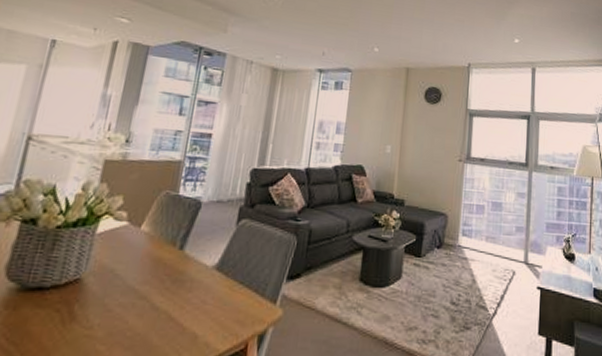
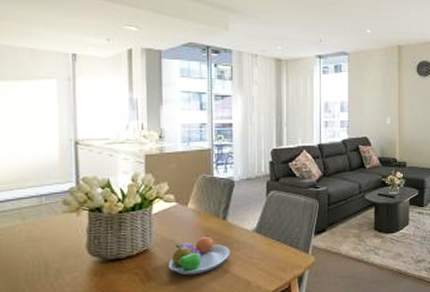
fruit bowl: none [100,267,181,319] -> present [168,235,230,276]

